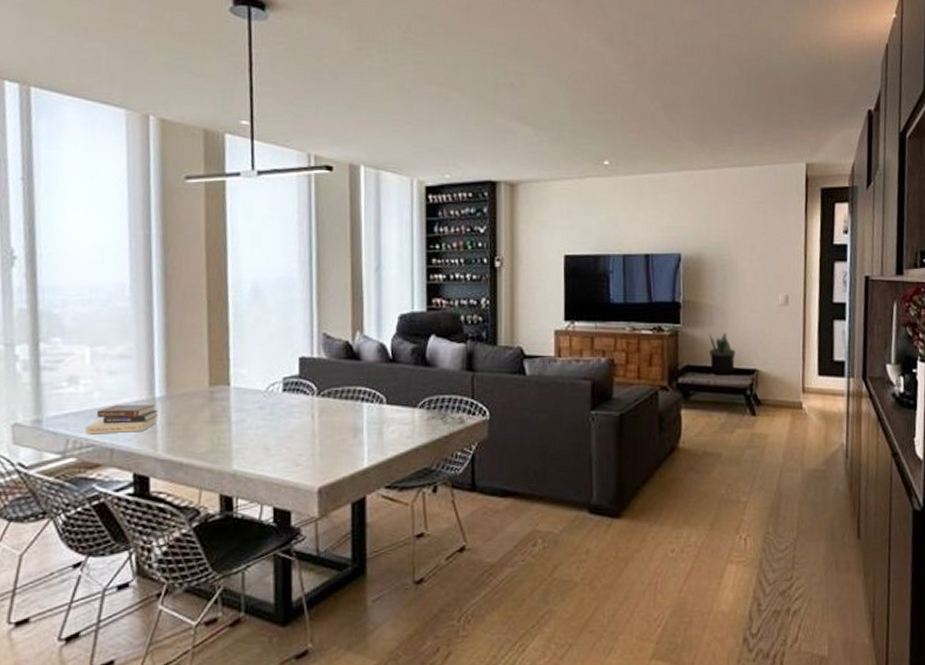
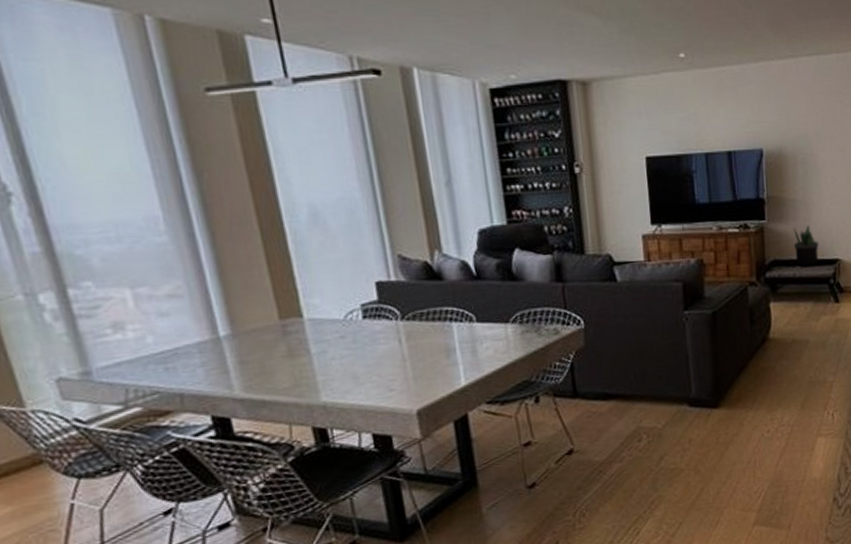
books: present [85,405,159,435] -> none [145,344,227,382]

